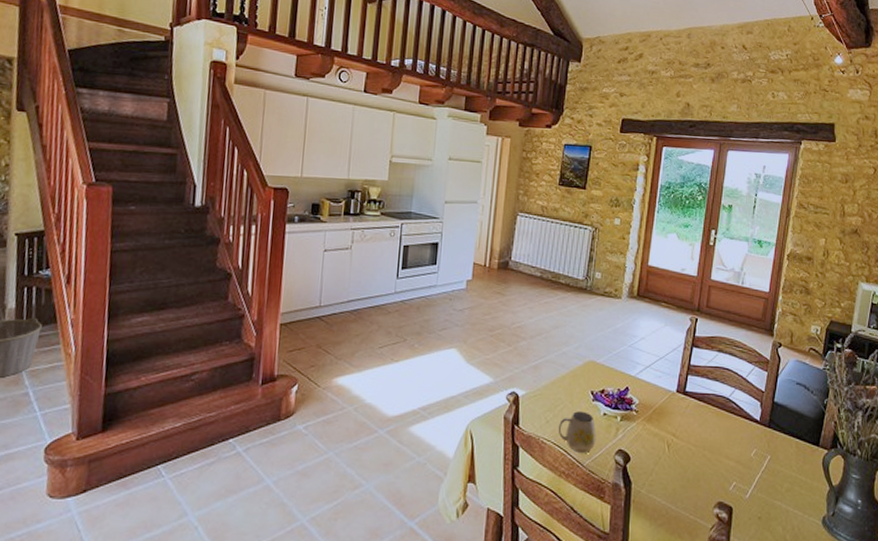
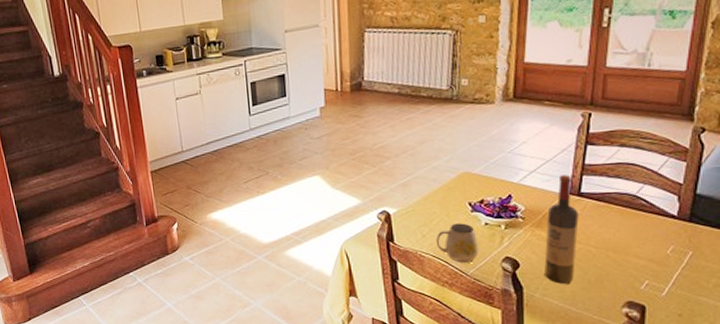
wine bottle: none [651,373,683,481] -> present [544,175,579,284]

